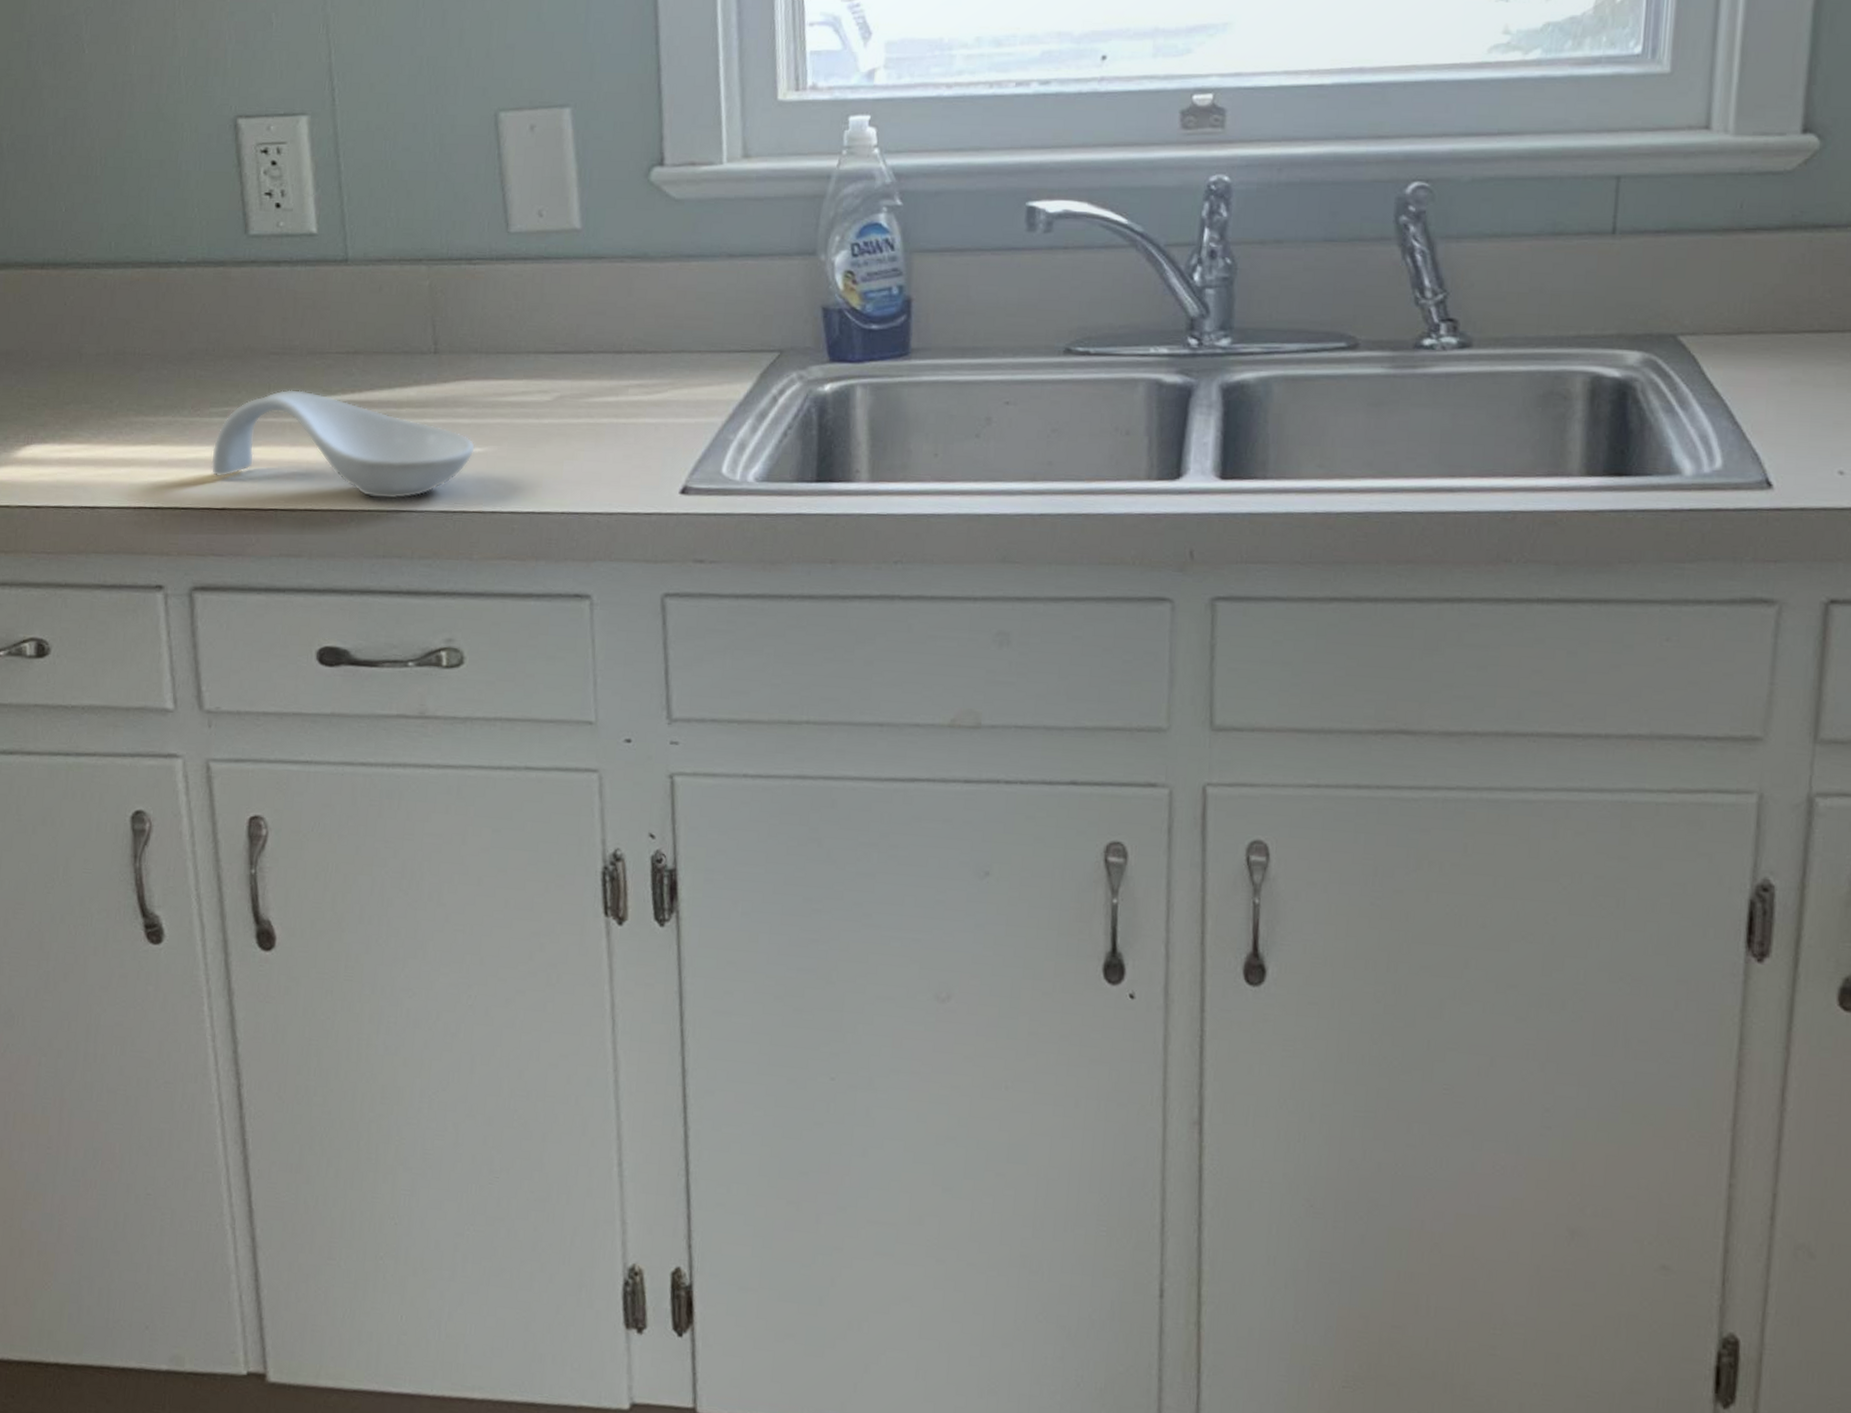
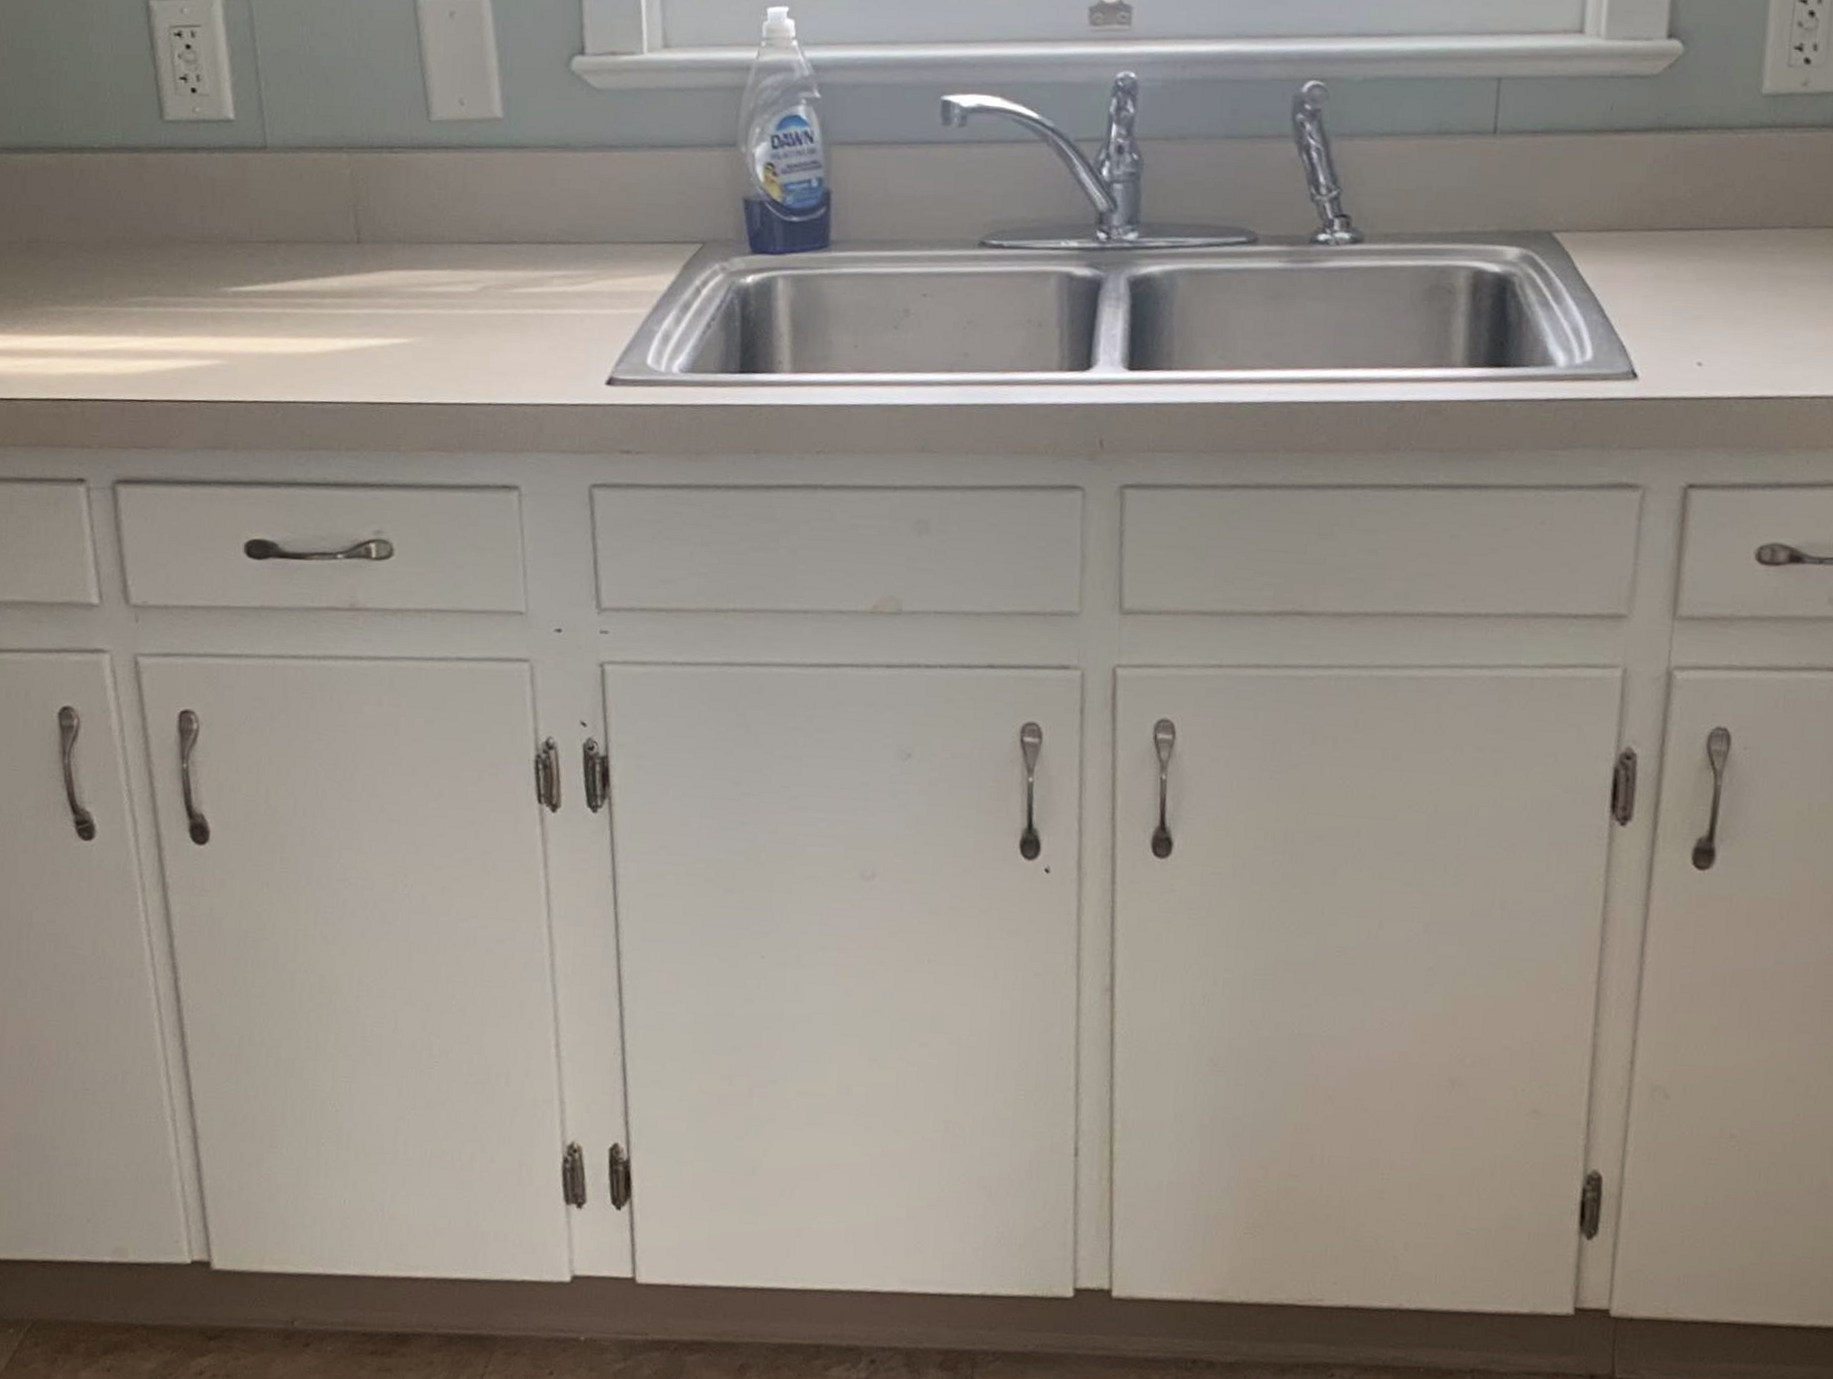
spoon rest: present [211,389,476,500] -> none [131,279,401,391]

